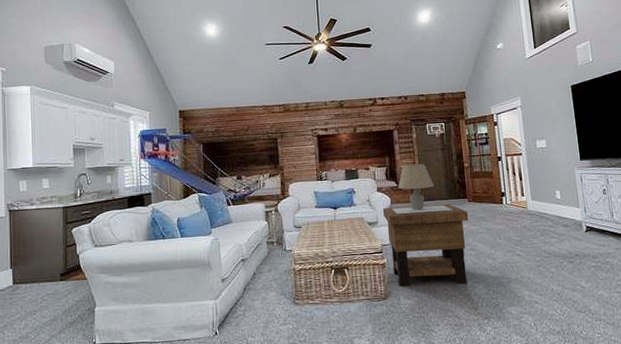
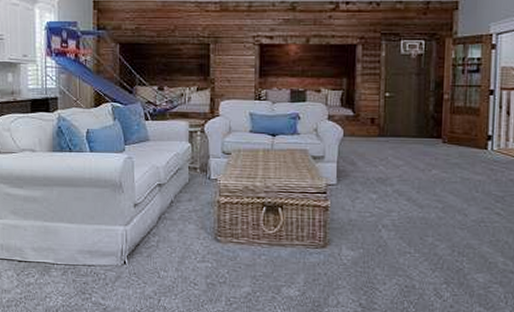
side table: present [382,203,469,287] -> none [332,141,441,241]
table lamp: present [398,163,434,210] -> none [355,90,401,147]

